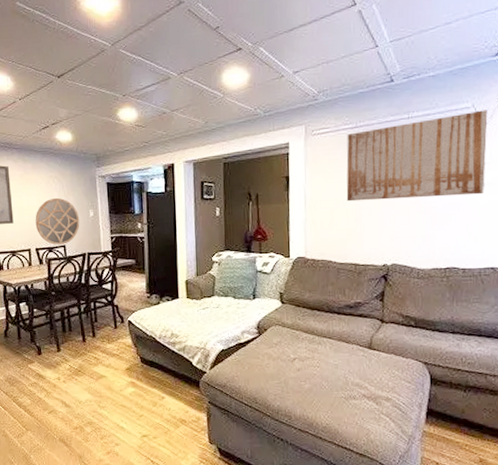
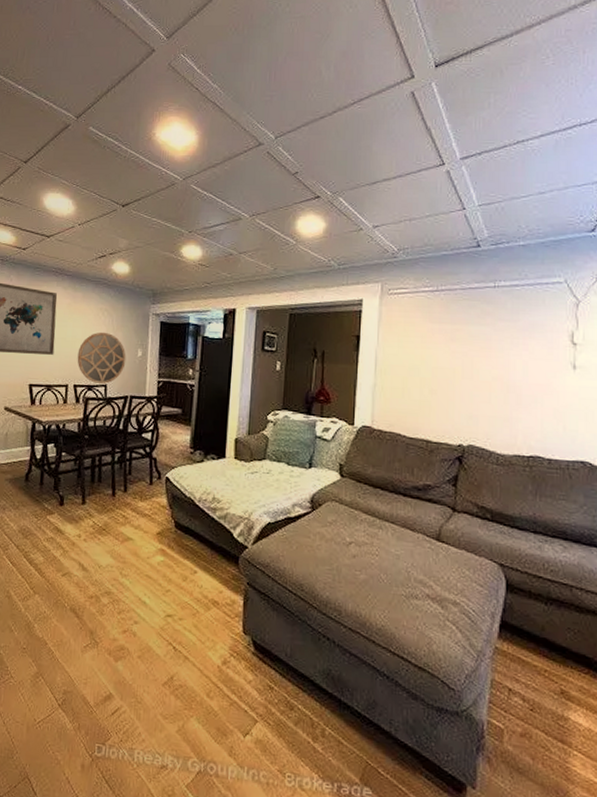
wall art: present [346,109,488,202] -> none [421,286,581,378]

